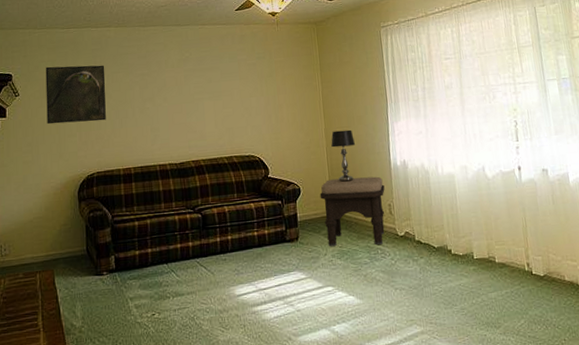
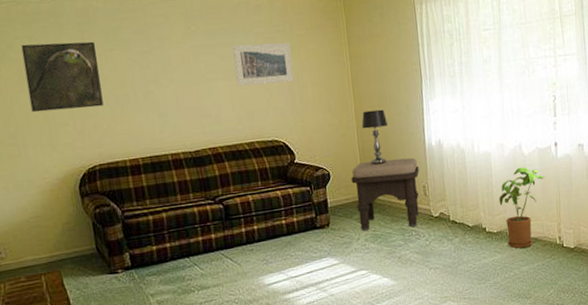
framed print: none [219,67,271,106] -> present [232,42,294,87]
house plant: none [463,189,510,273] -> present [499,167,545,249]

